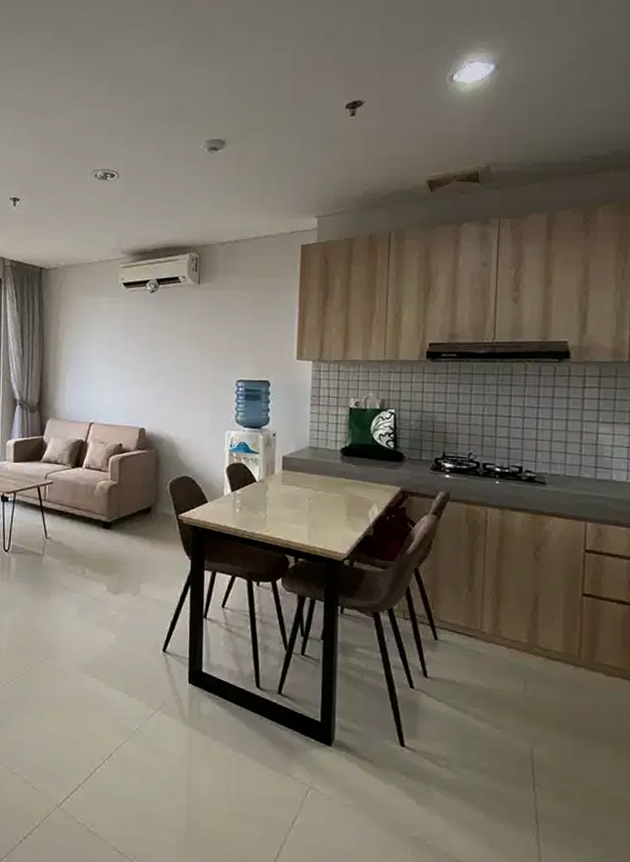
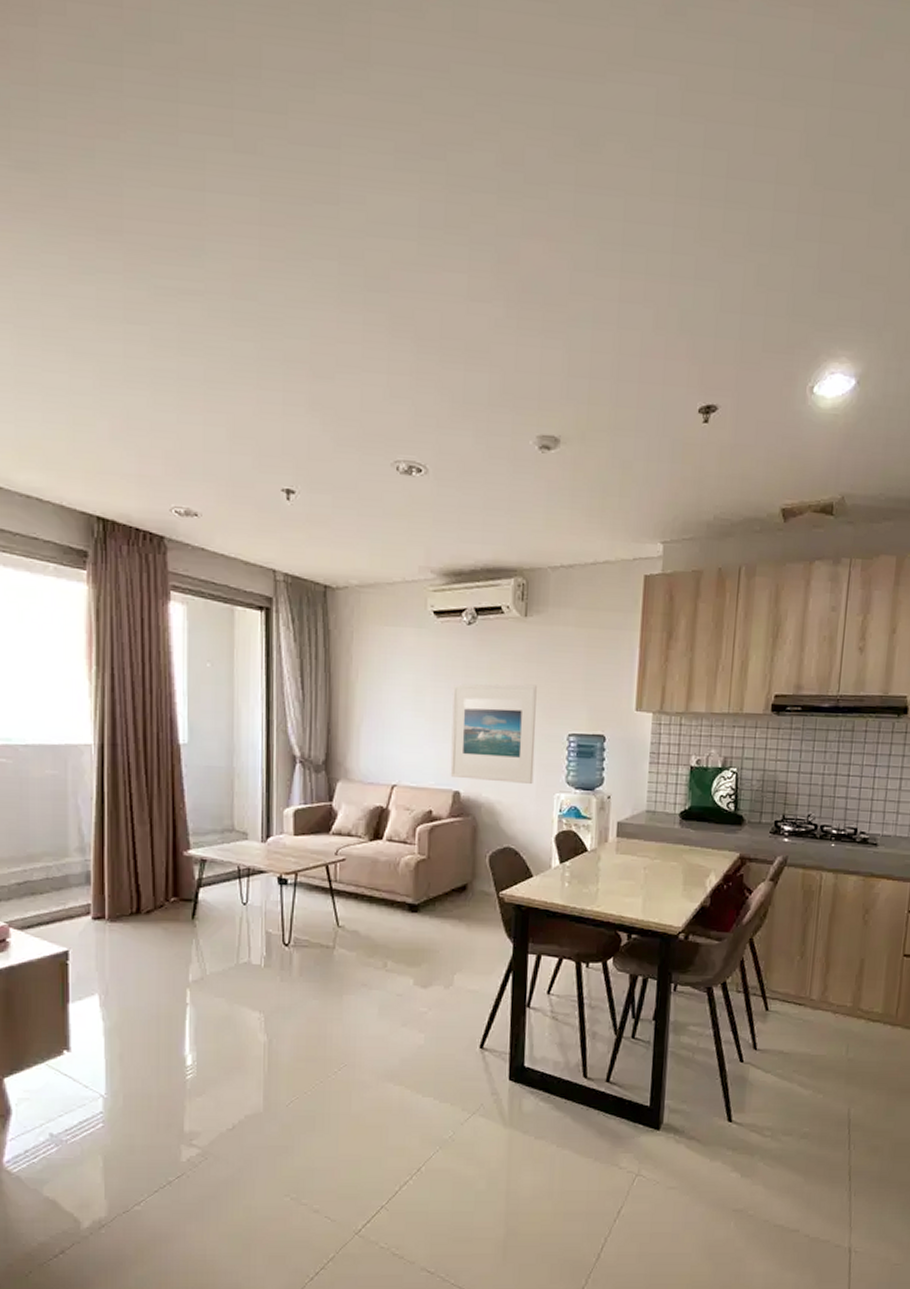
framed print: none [137,339,209,423] -> present [450,683,537,785]

